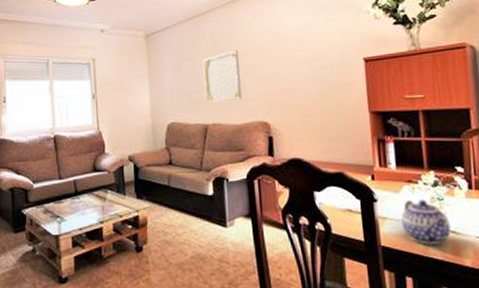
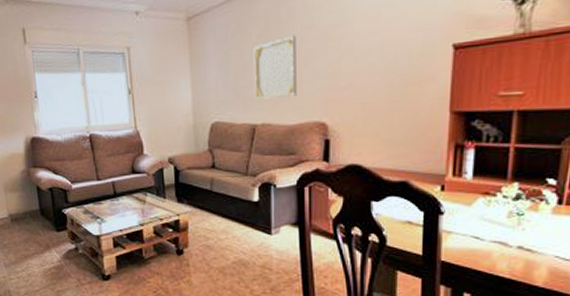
teapot: present [400,200,451,245] -> none [467,214,527,262]

